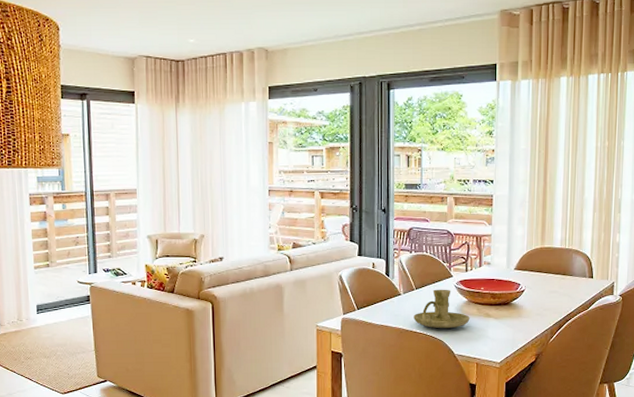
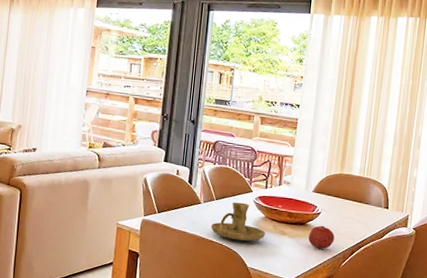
fruit: none [514,303,541,327] -> present [308,225,335,249]

